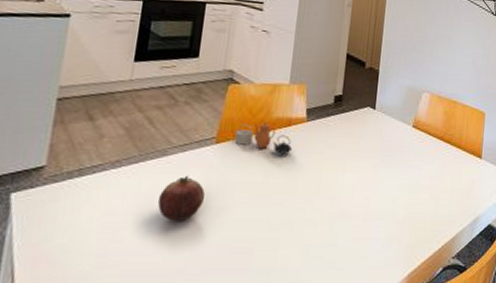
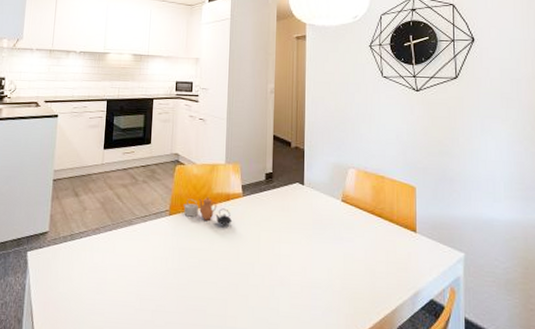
fruit: present [157,175,205,221] -> none [128,241,163,280]

